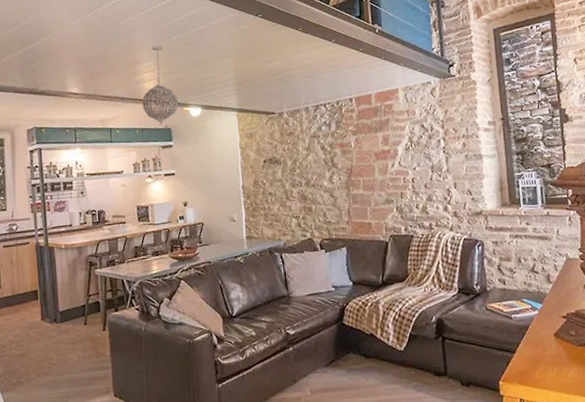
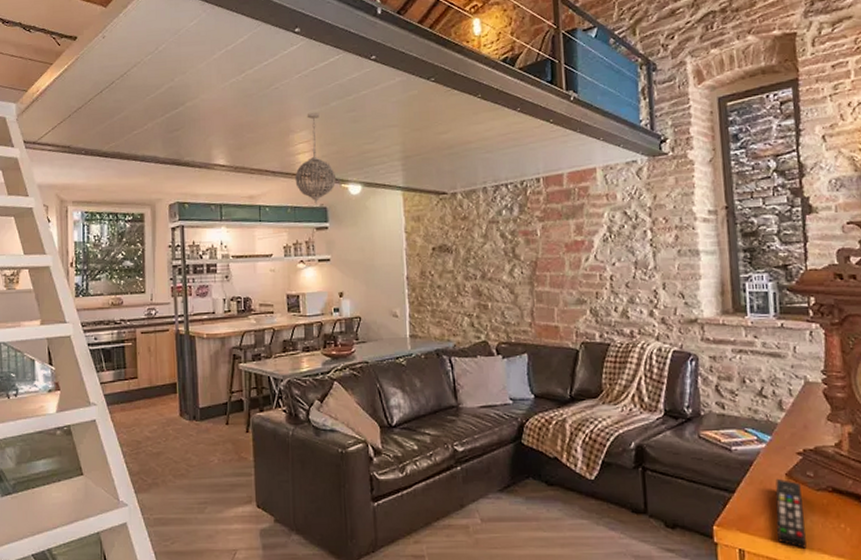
remote control: none [546,338,572,394] -> present [775,478,807,548]

